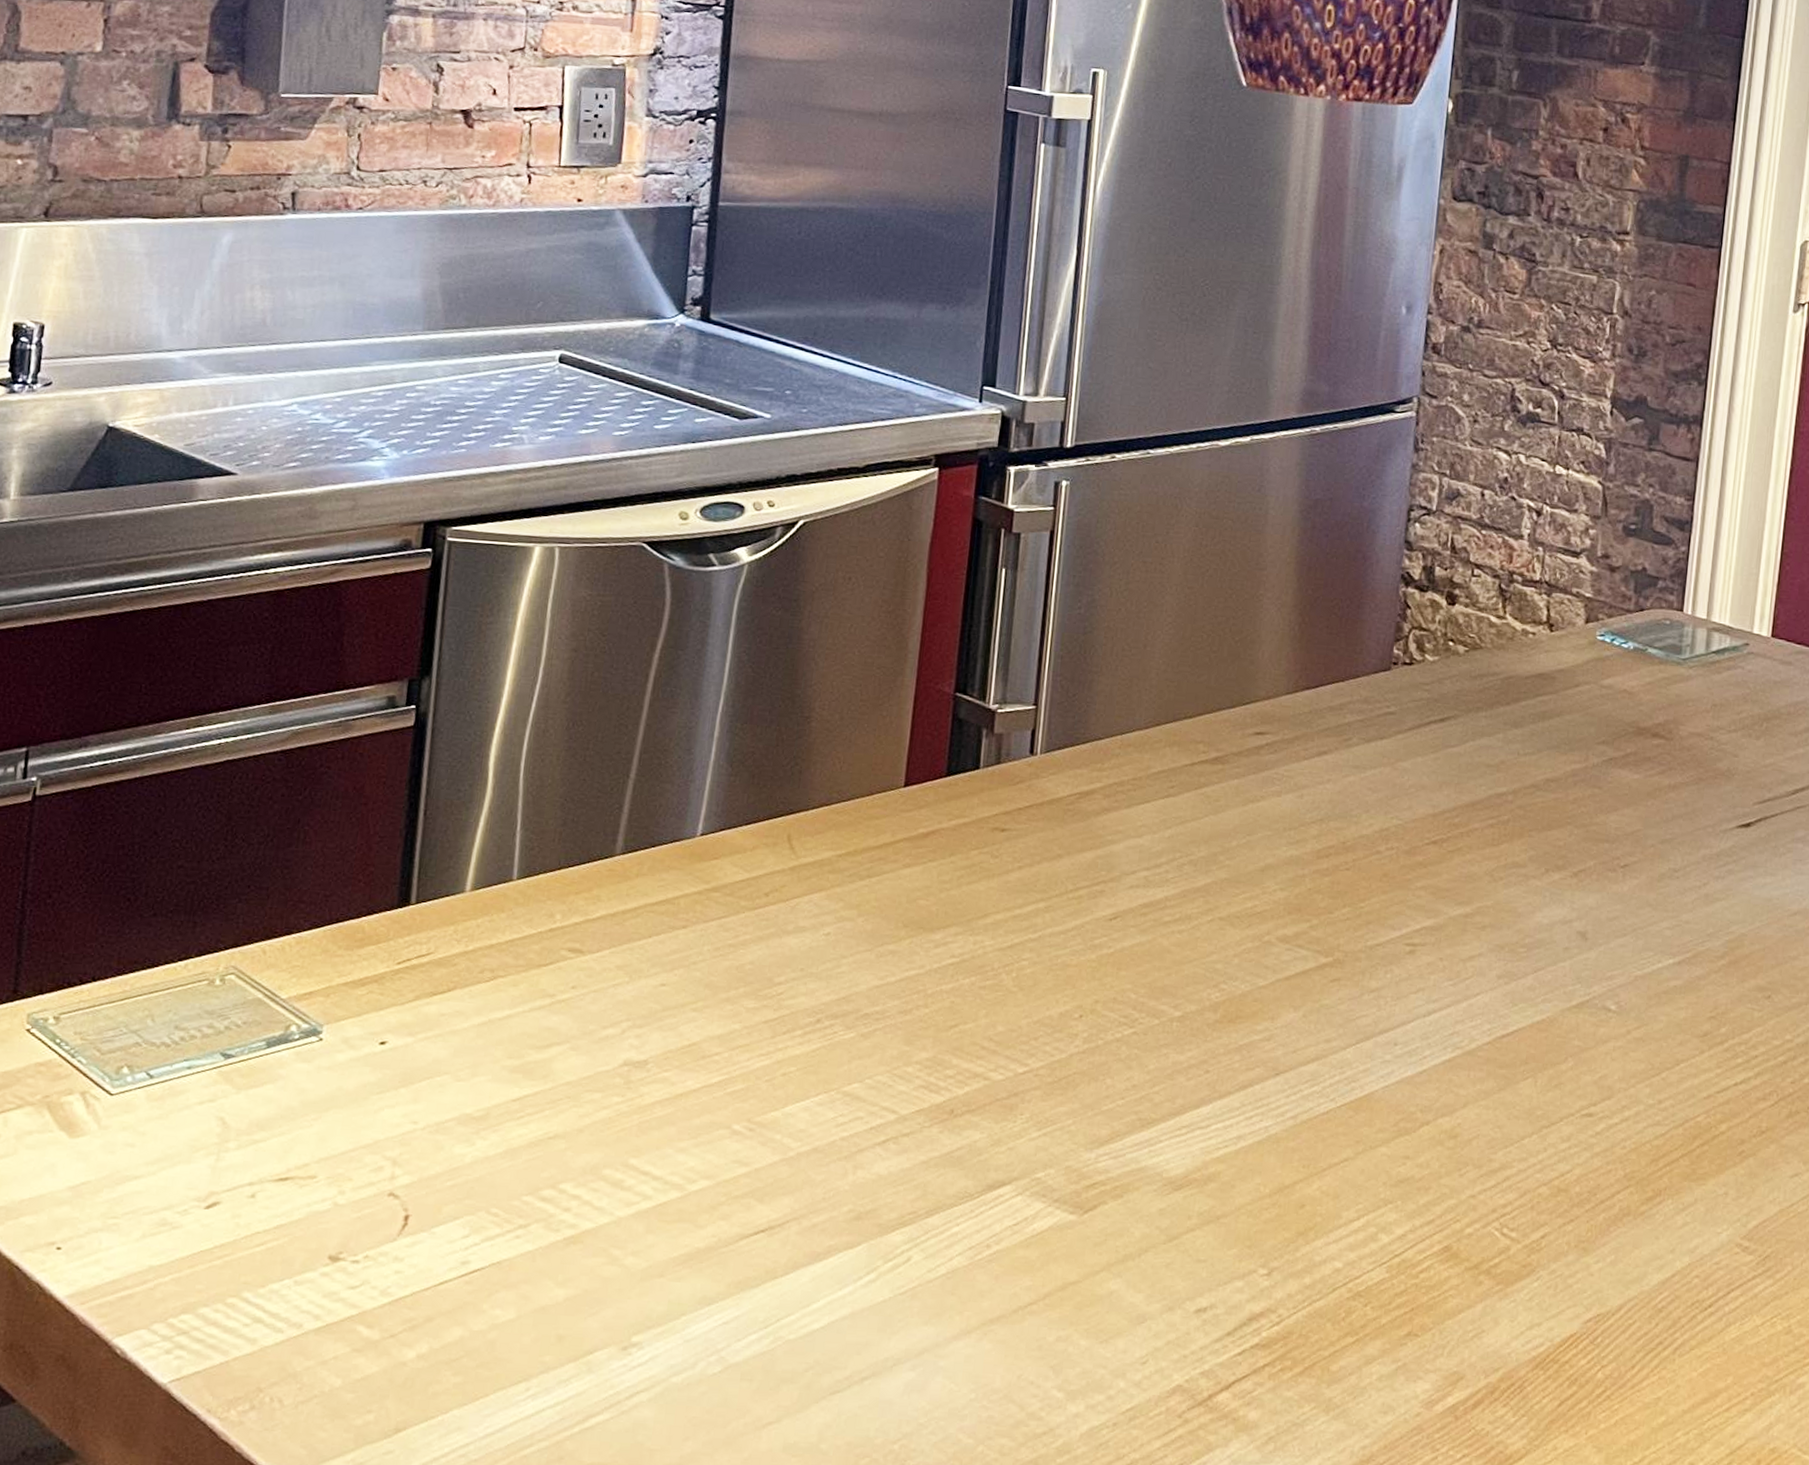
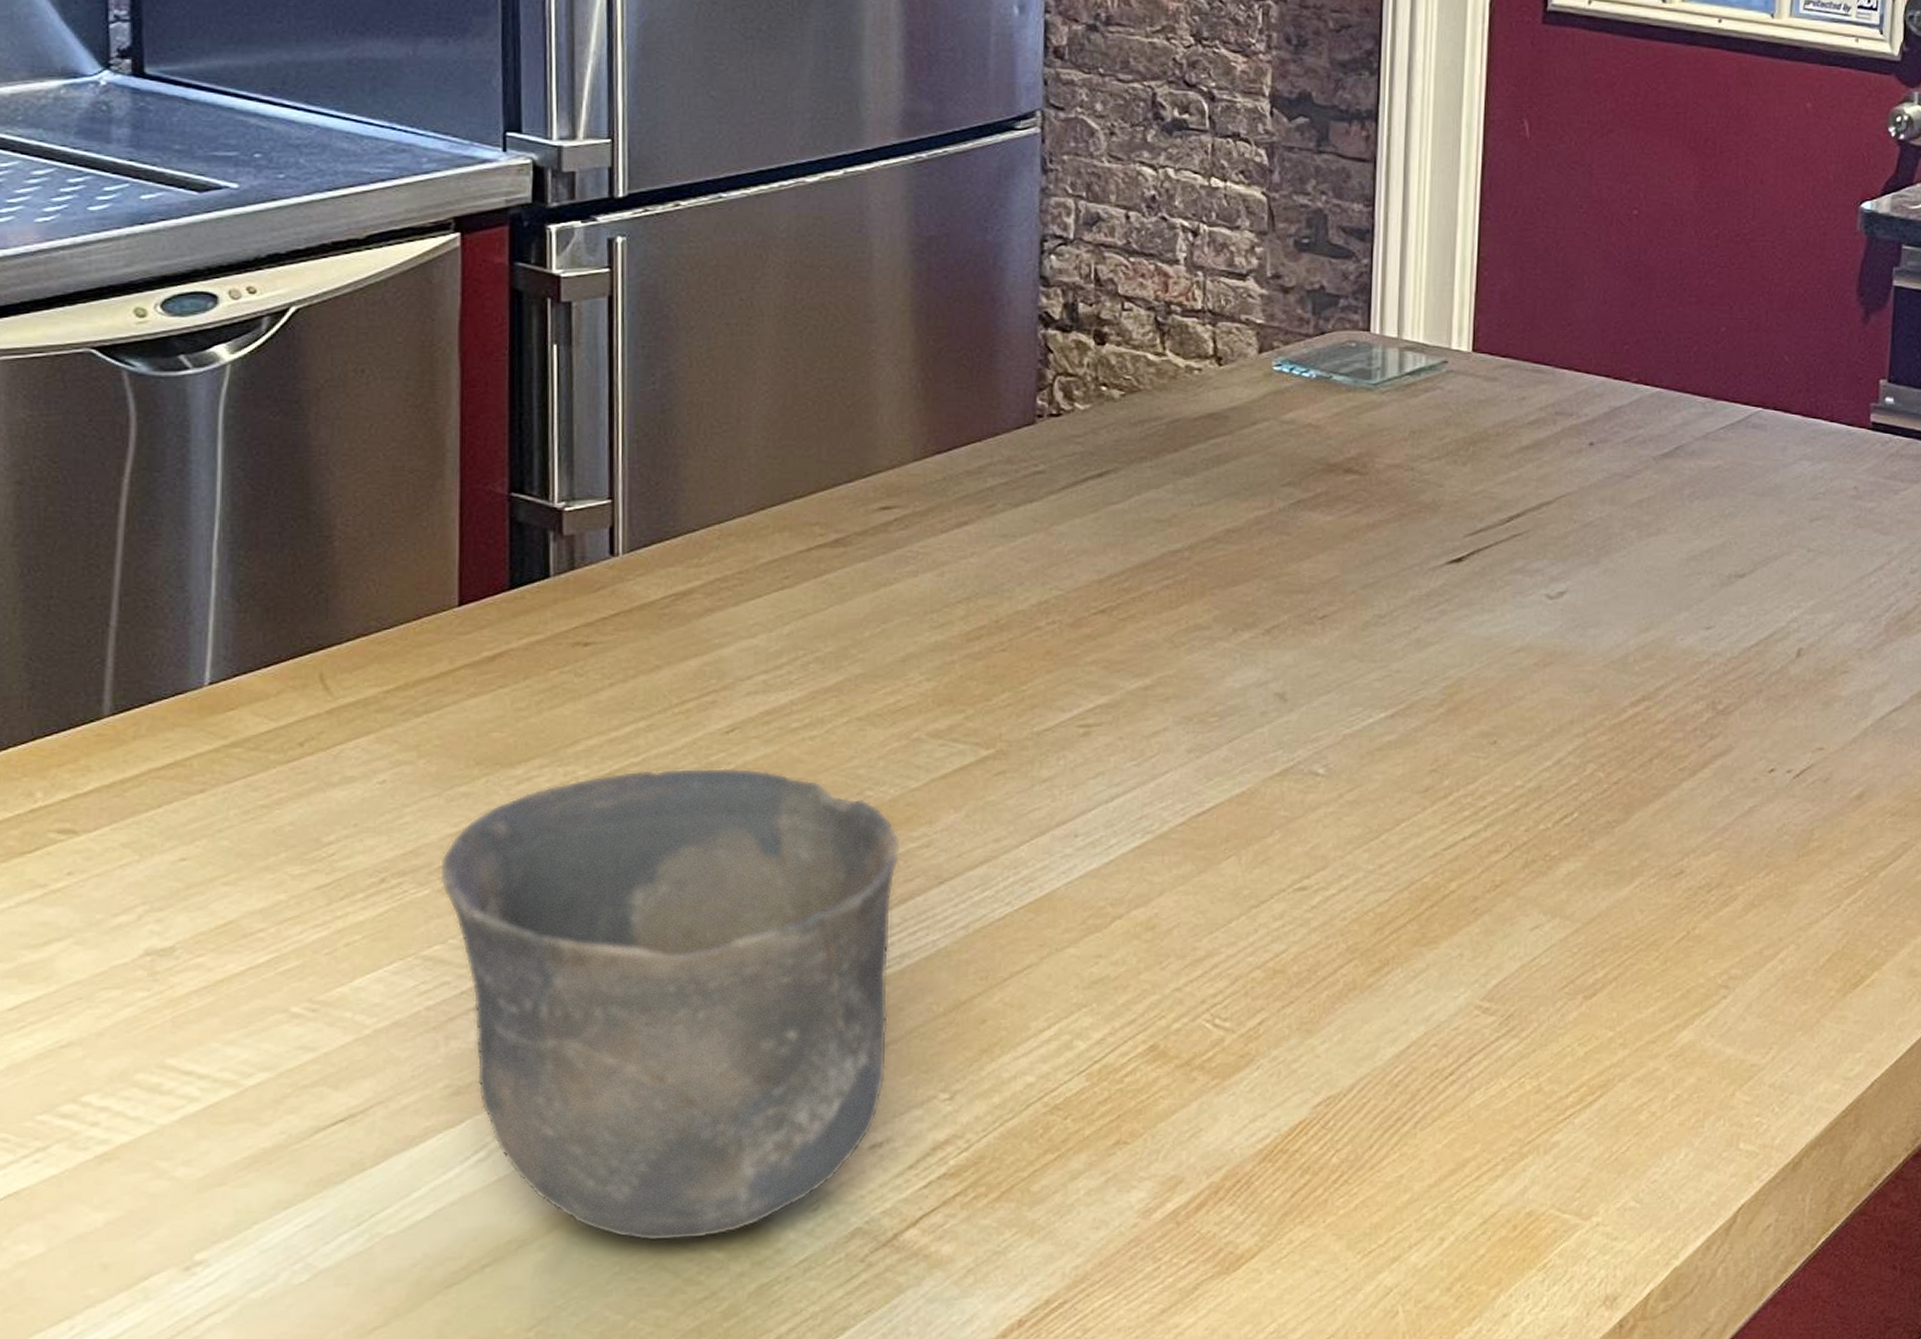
cup: none [864,945,1246,1378] -> present [439,767,900,1242]

